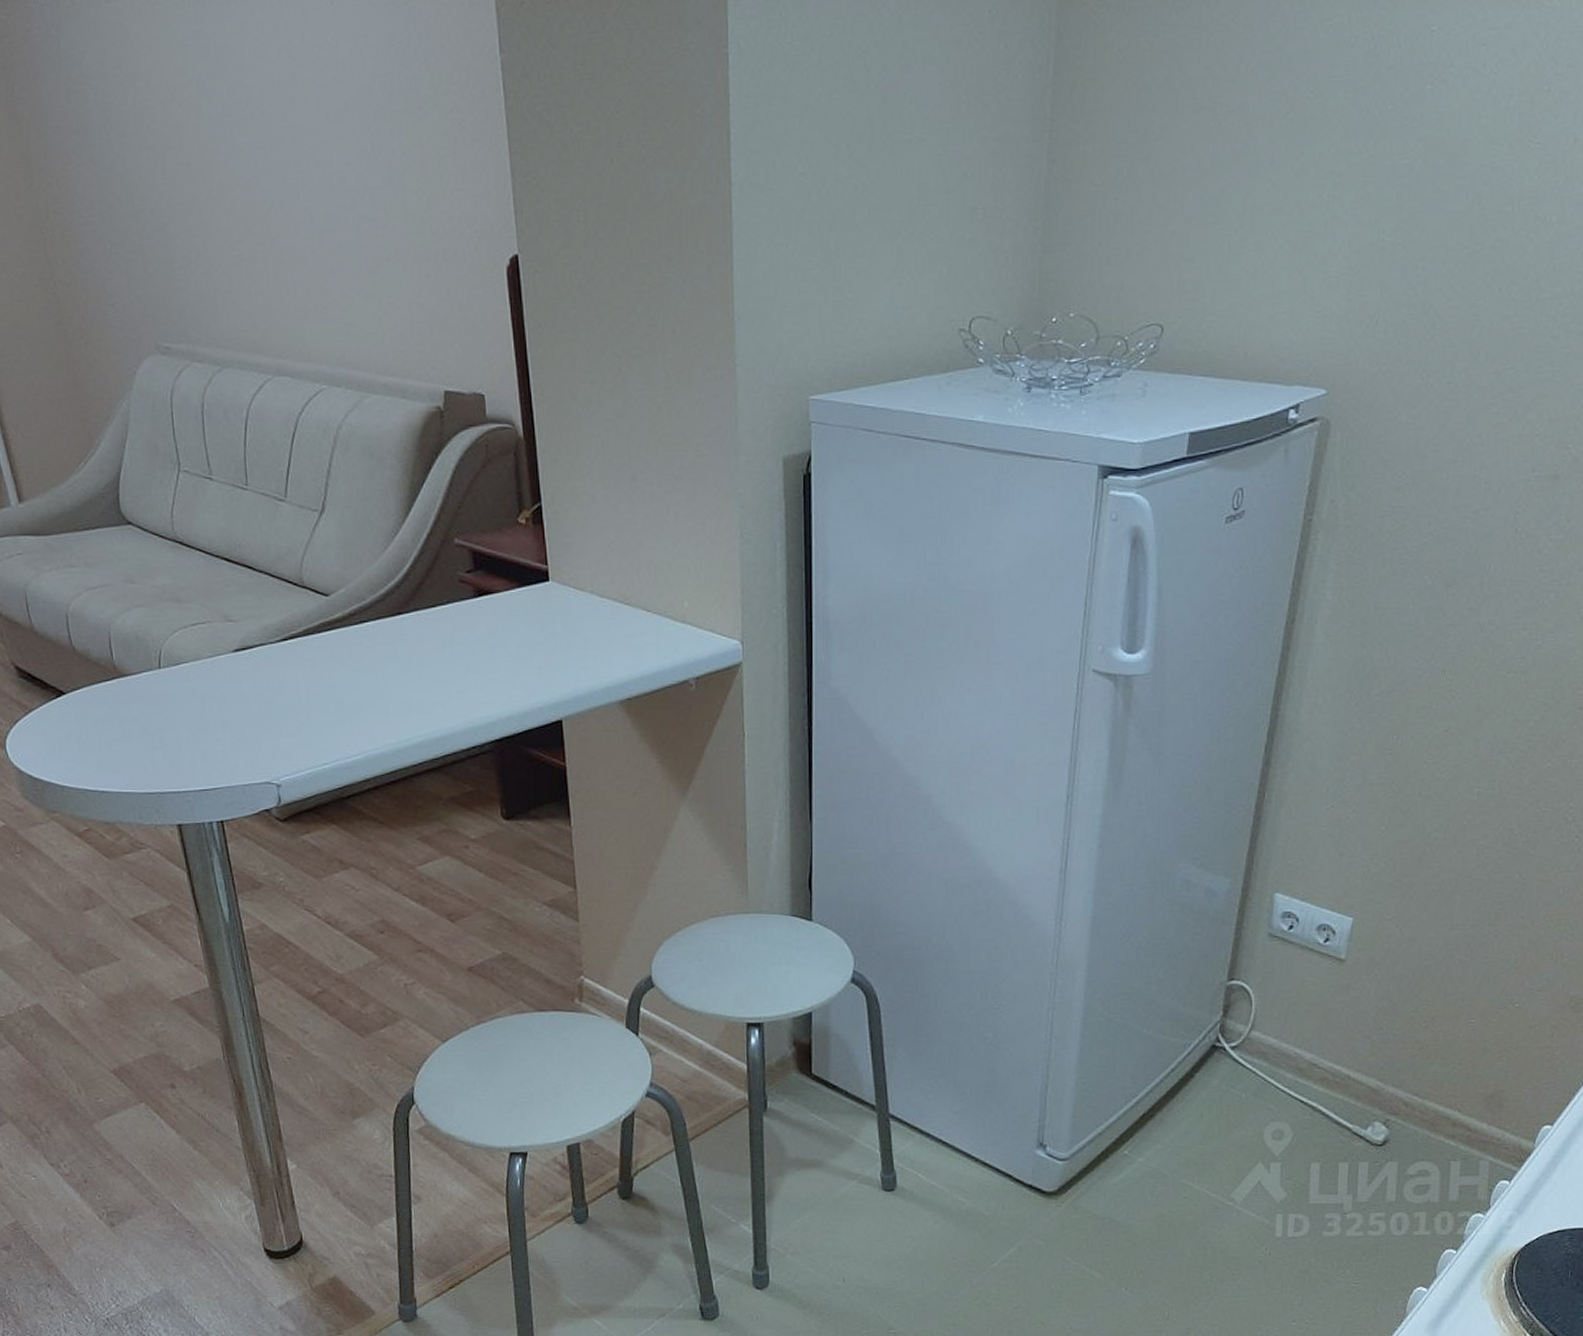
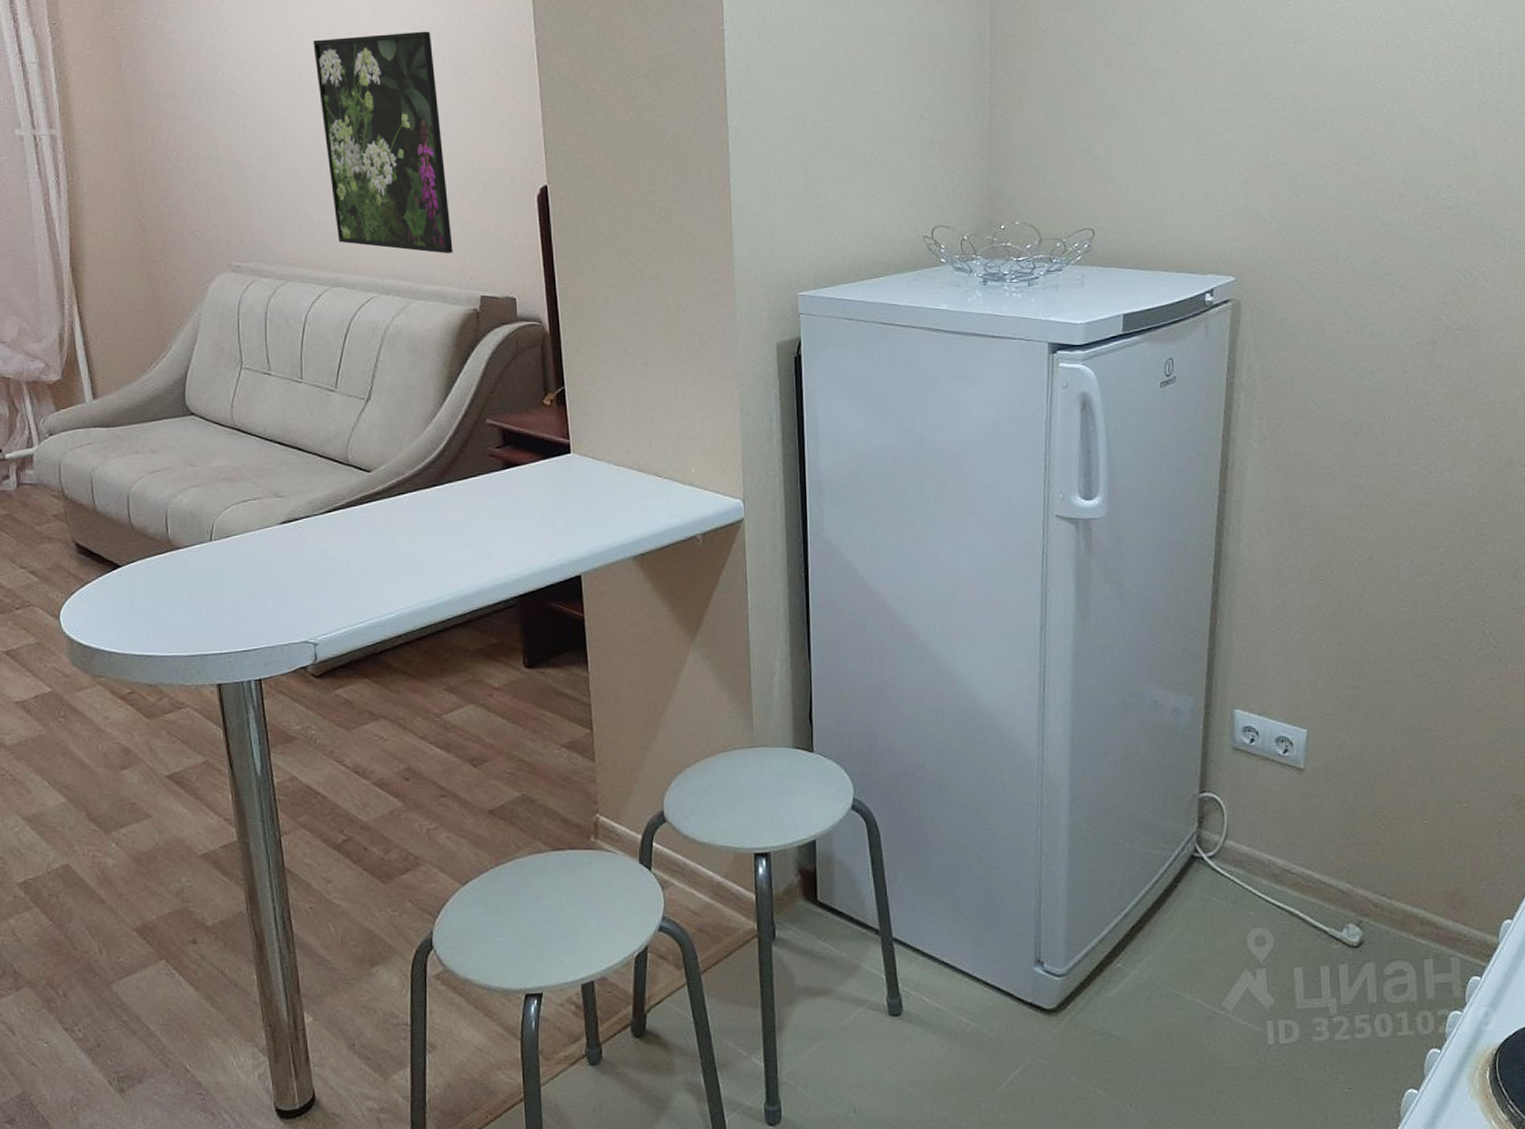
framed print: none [237,50,411,337] -> present [313,31,453,253]

